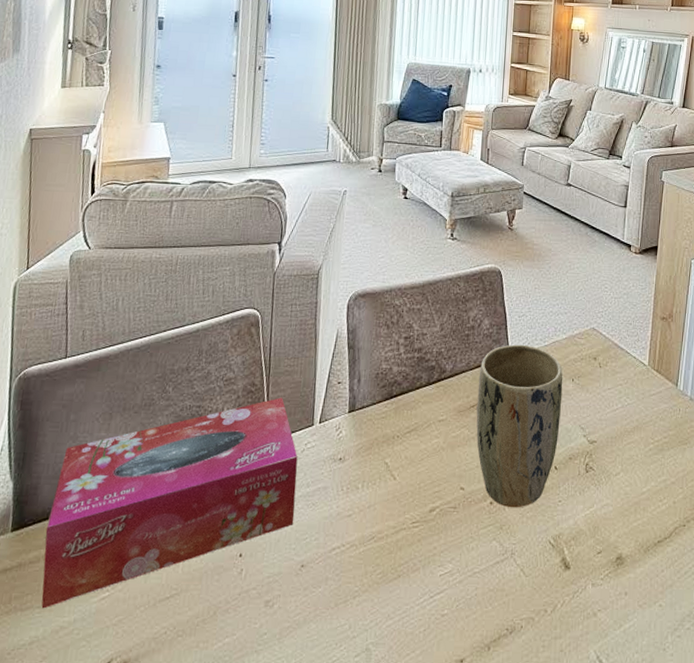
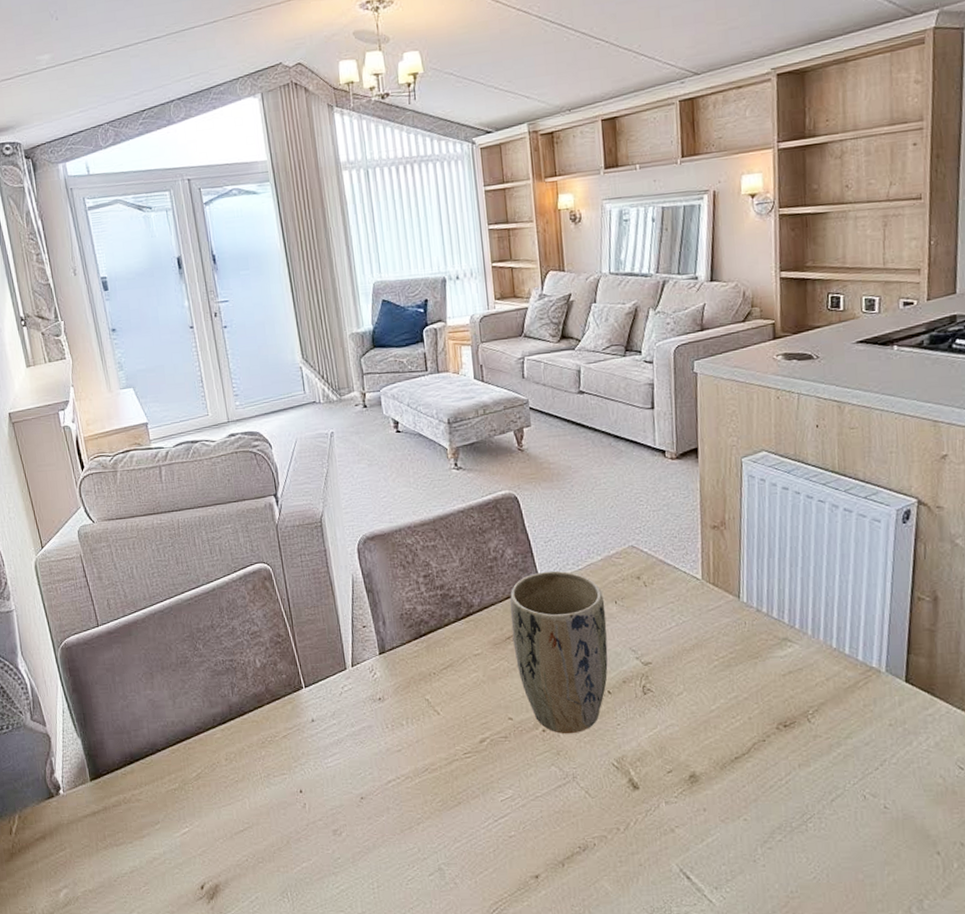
tissue box: present [41,397,298,609] -> none [119,645,346,844]

